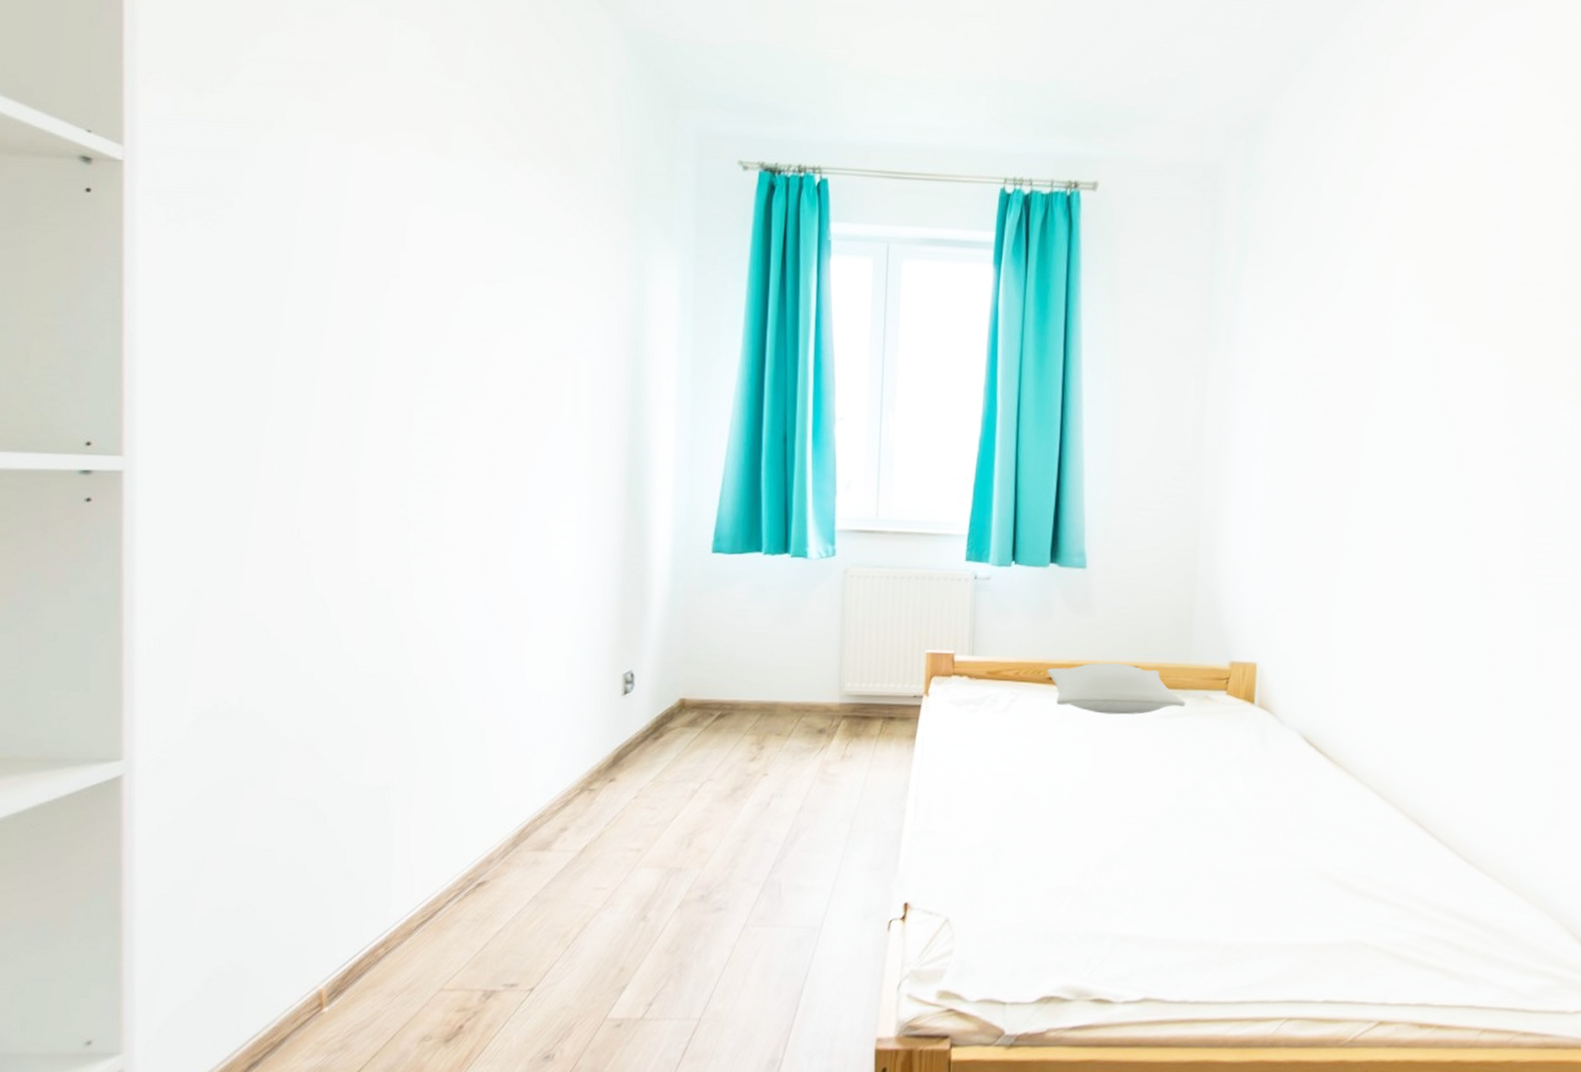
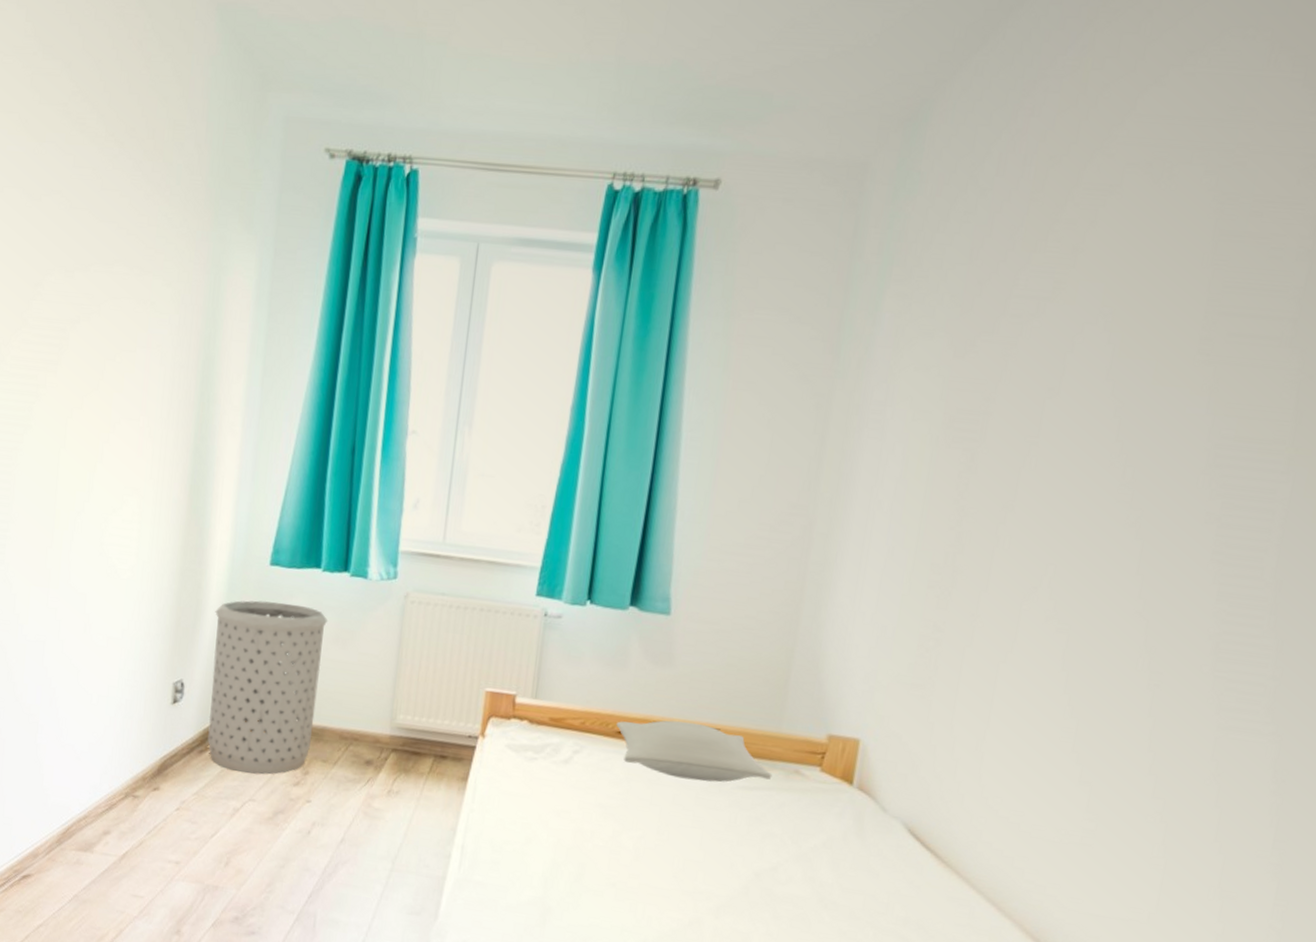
laundry basket: none [660,587,773,754] -> present [207,600,328,774]

